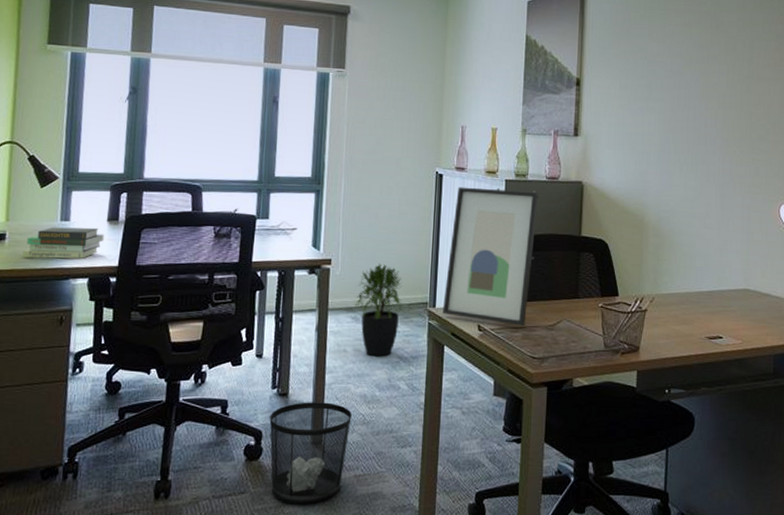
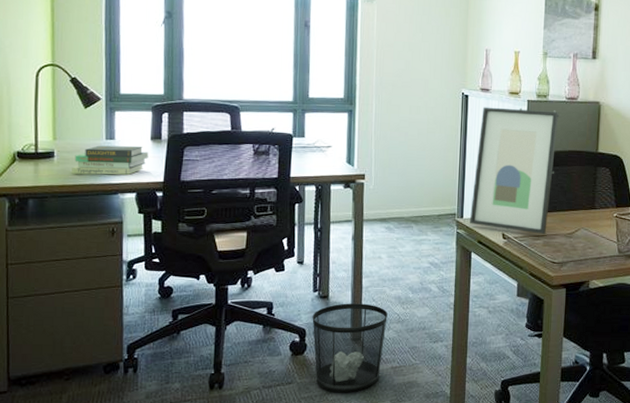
potted plant: present [354,263,403,357] -> none [387,178,433,263]

